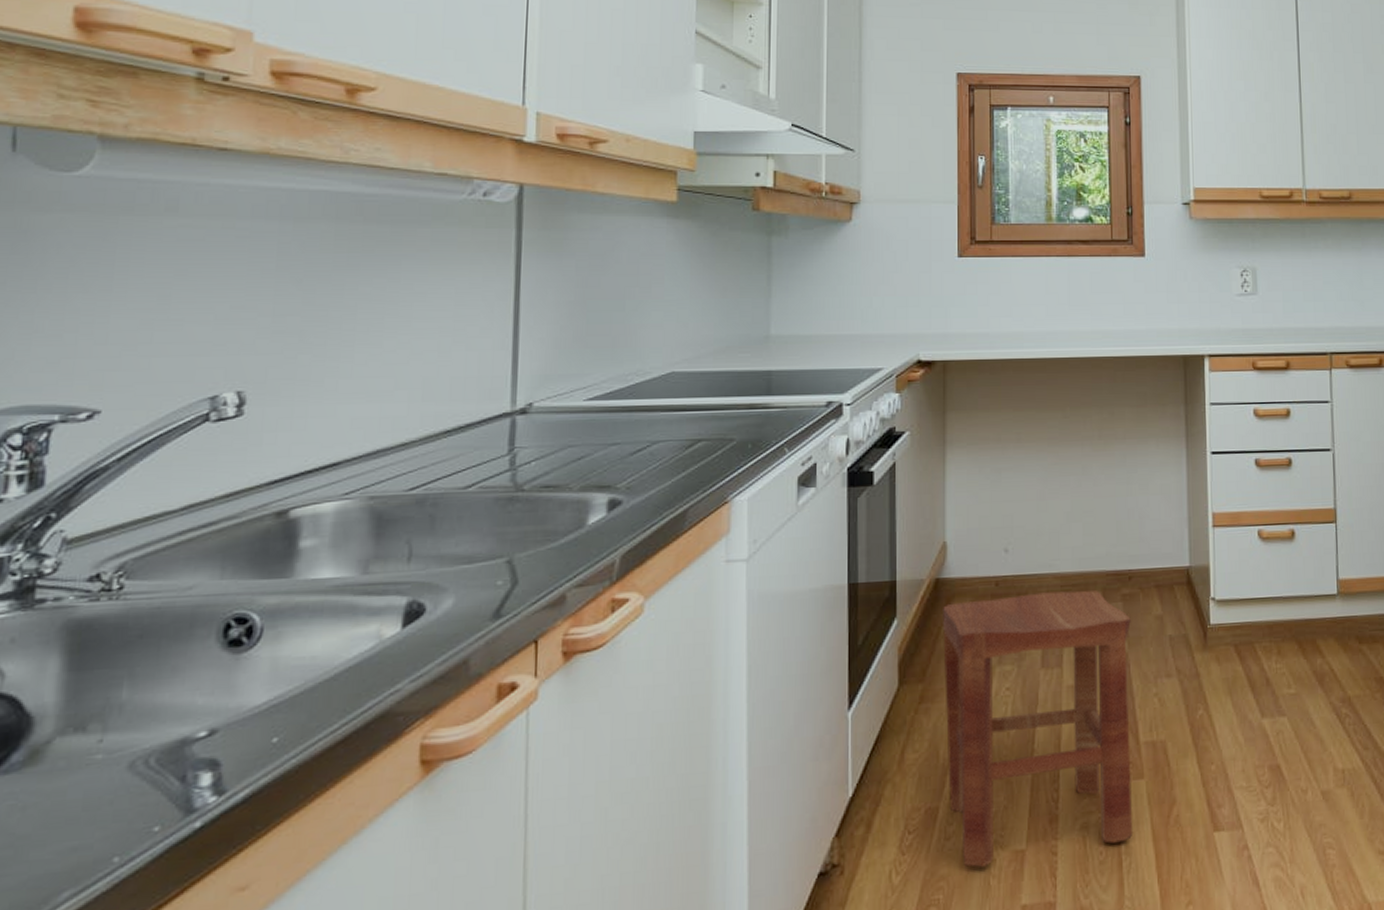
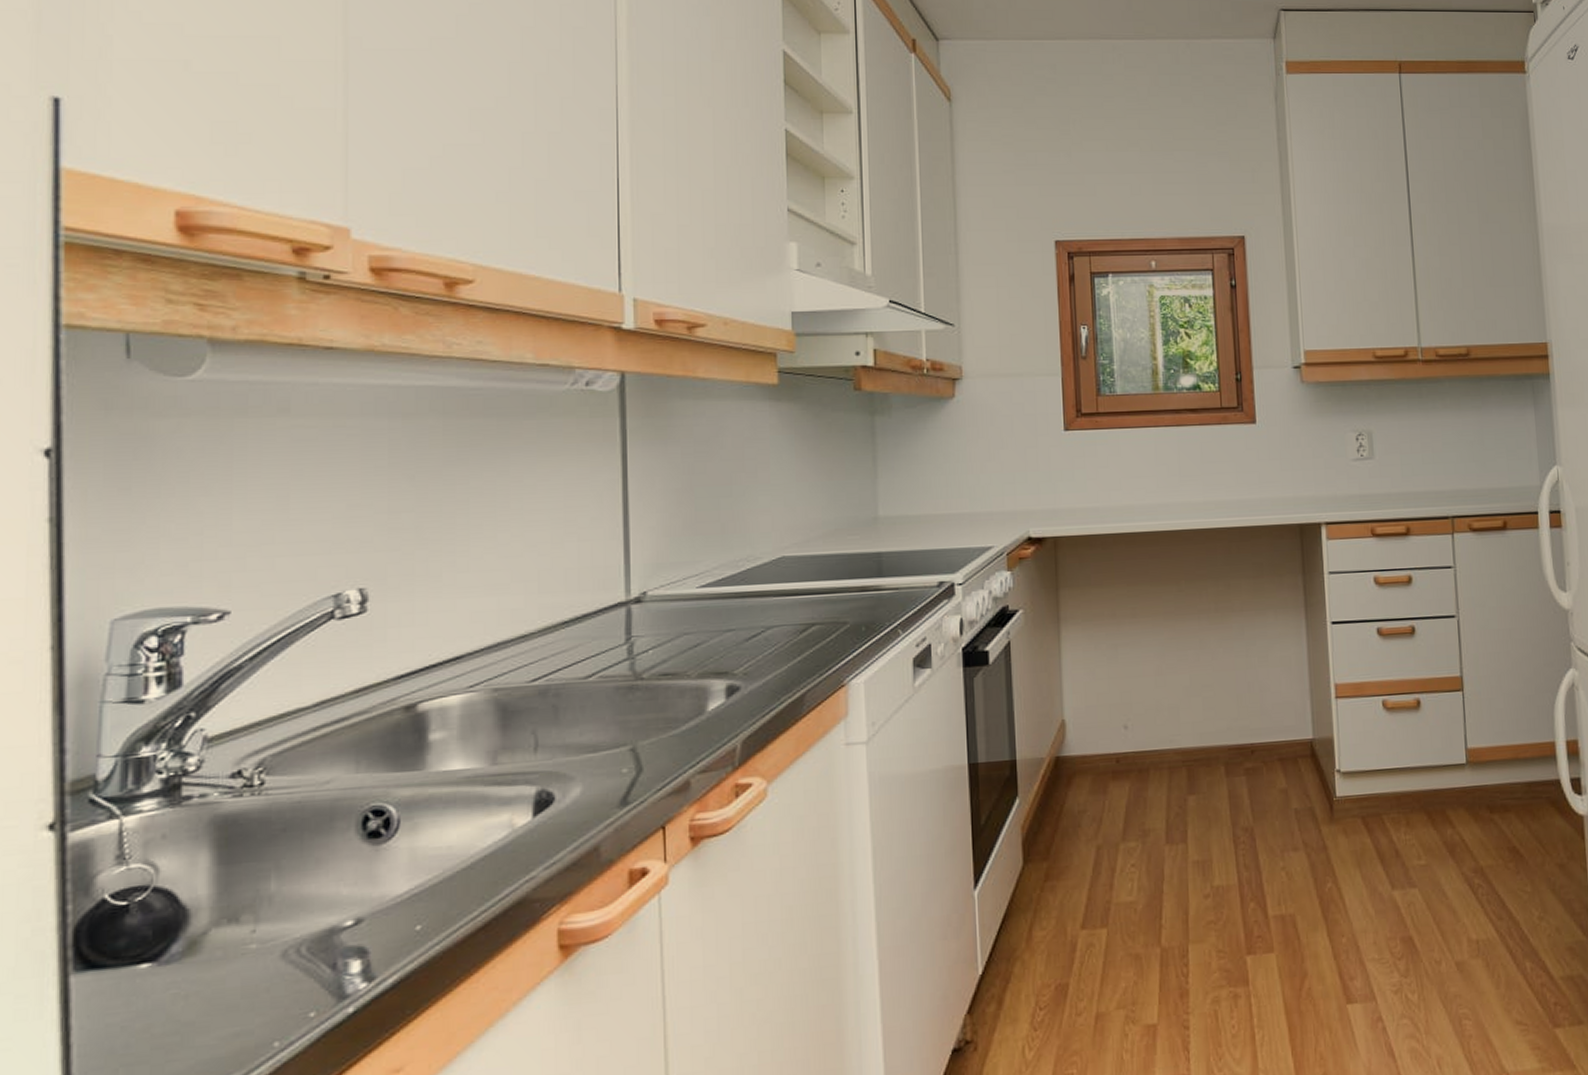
stool: present [943,590,1134,867] -> none [1064,765,1265,1042]

